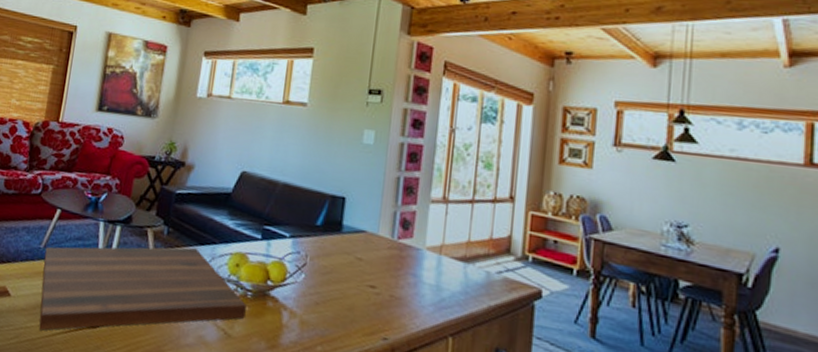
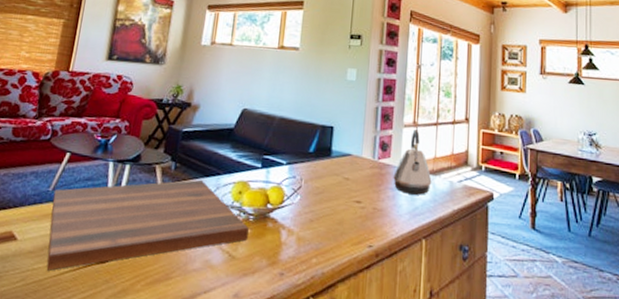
kettle: none [415,206,464,285] -> present [393,129,432,195]

